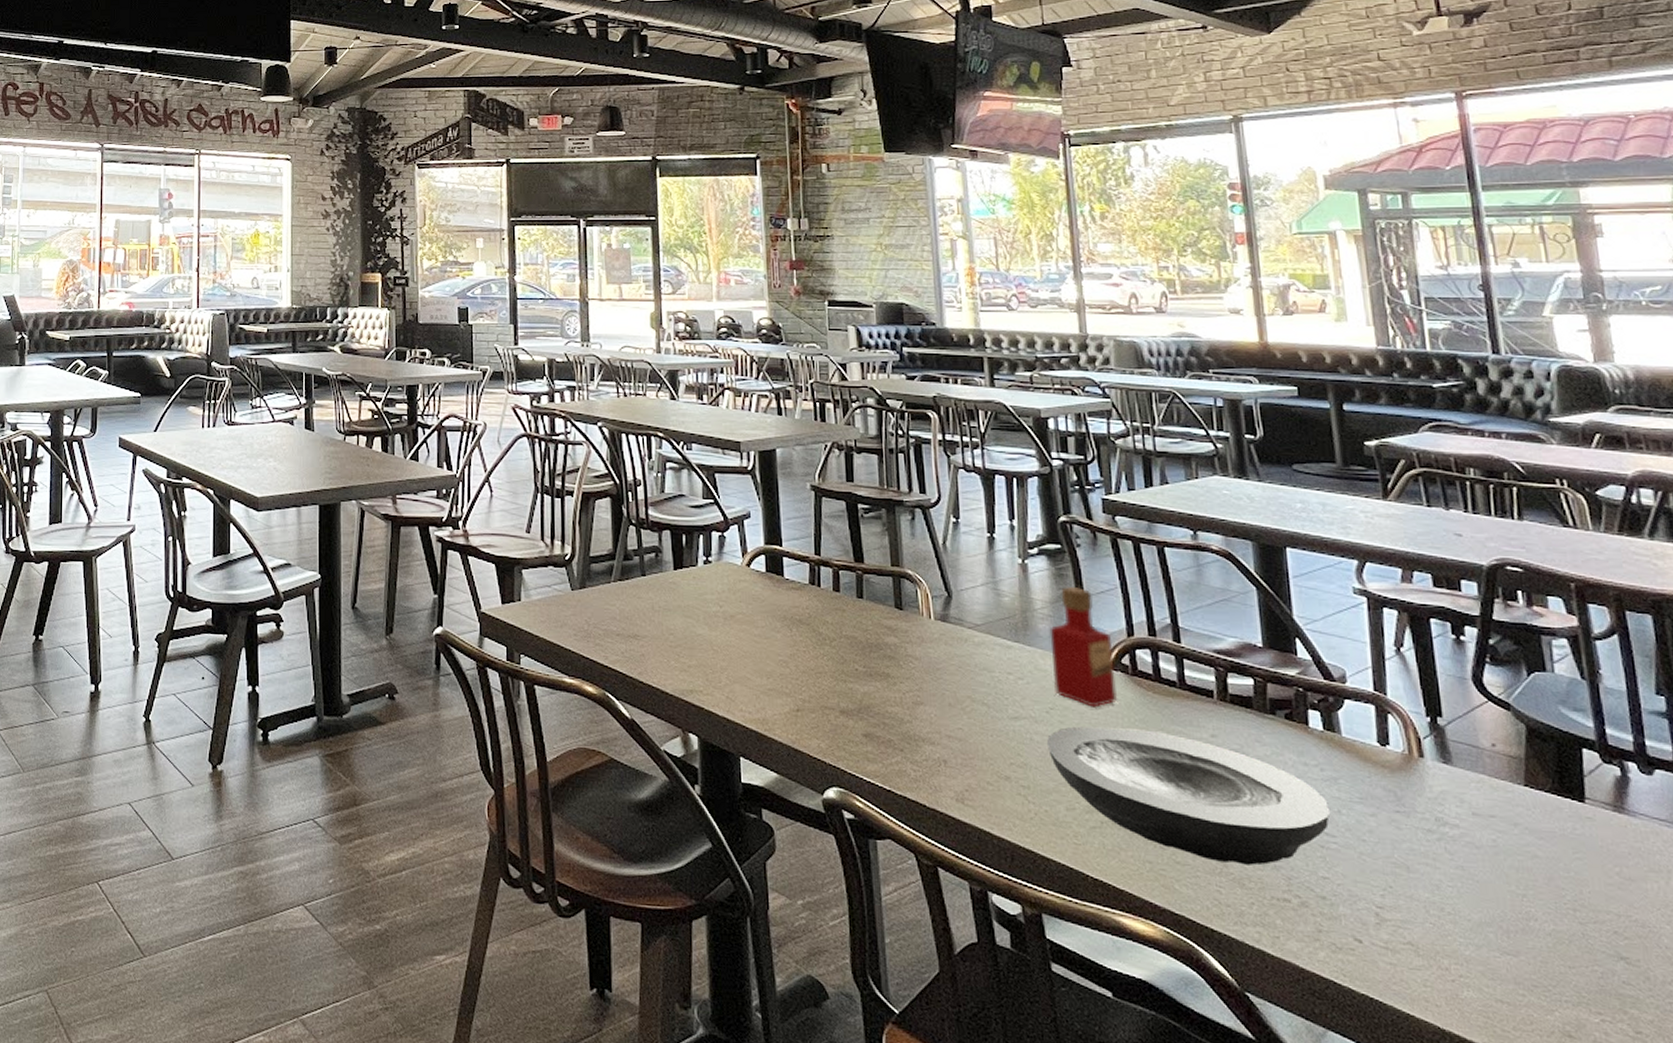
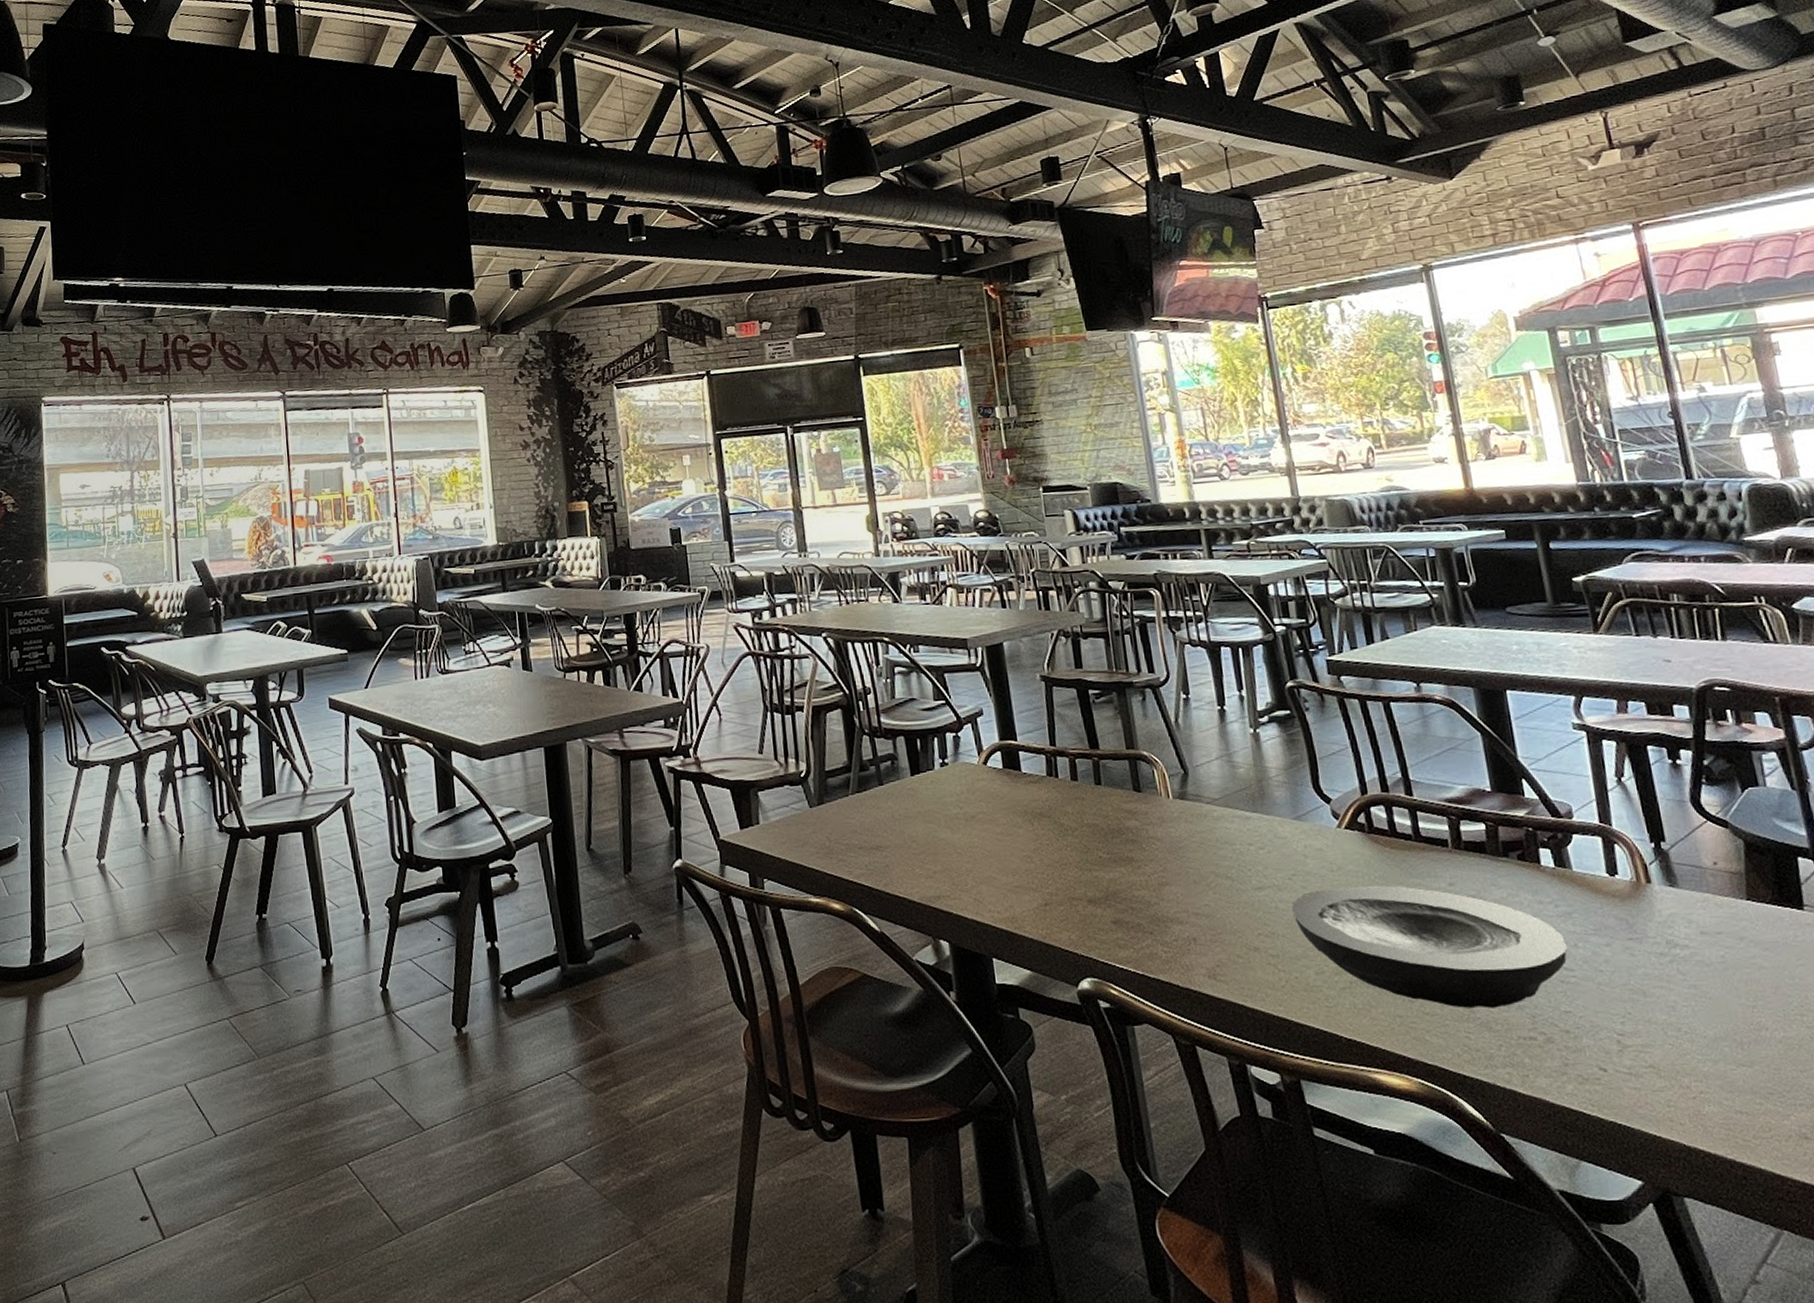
tabasco sauce: present [1049,586,1118,708] -> none [1285,750,1357,869]

